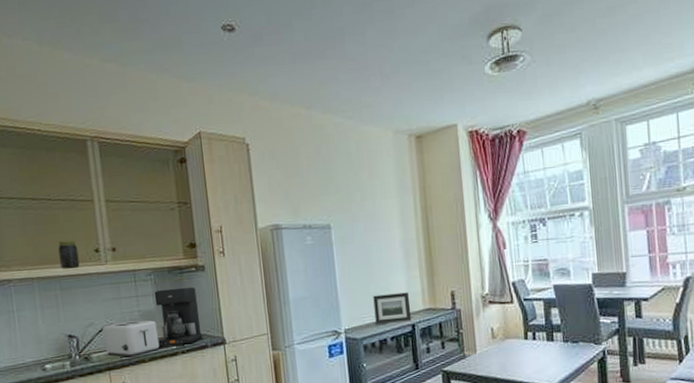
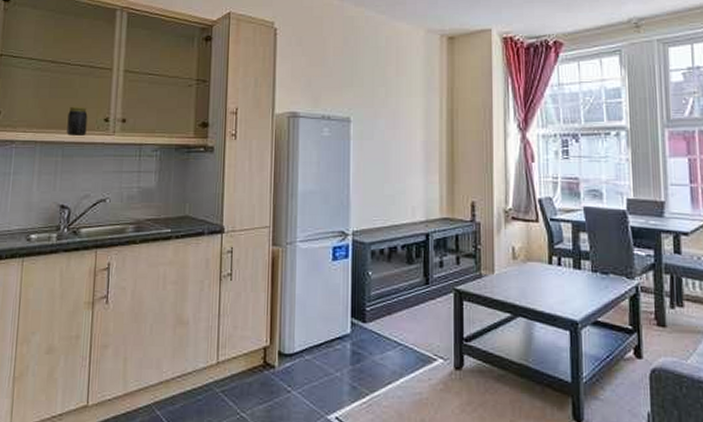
toaster: present [102,320,160,358] -> none [96,197,155,238]
coffee maker: present [154,286,203,347] -> none [153,167,201,229]
picture frame: present [373,292,412,324] -> none [387,197,427,230]

